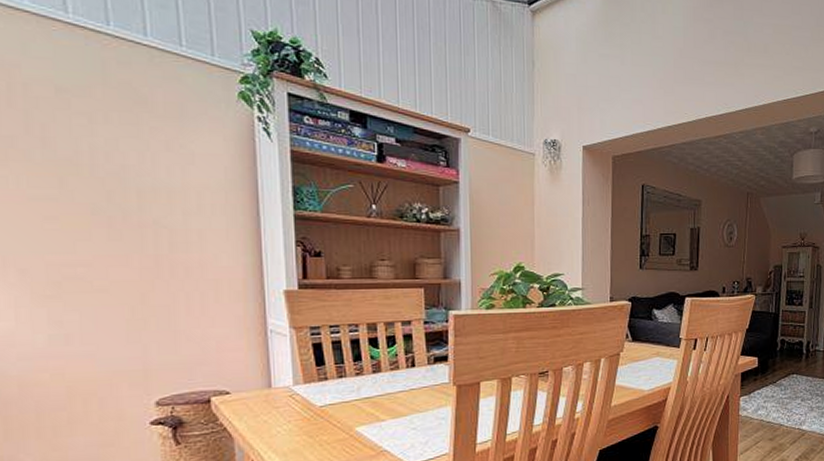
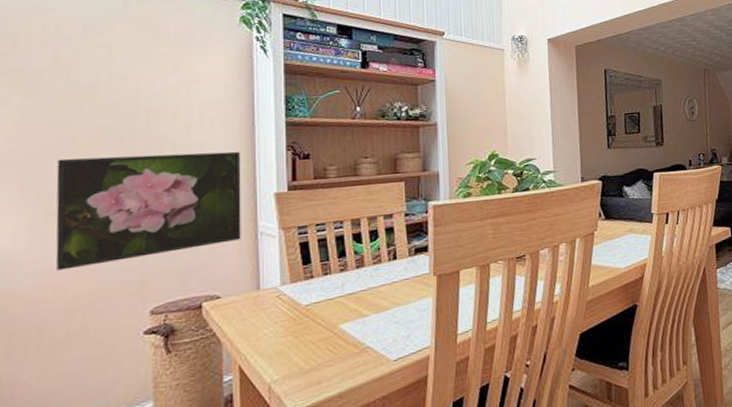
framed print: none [40,237,249,355] -> present [55,151,241,271]

